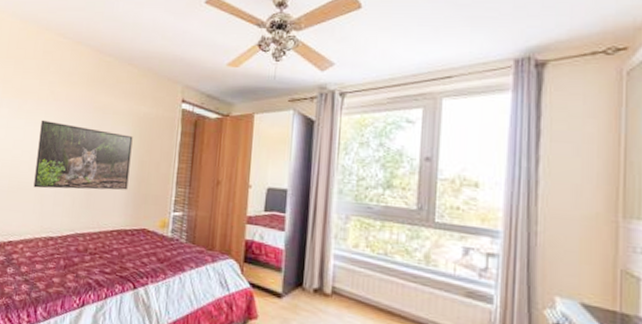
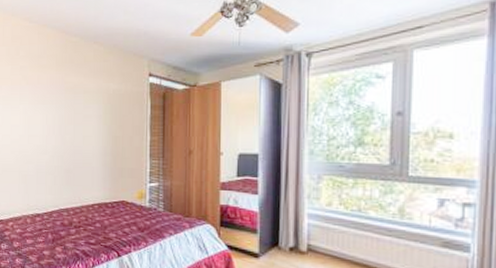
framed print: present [33,119,133,190] -> none [16,104,105,169]

